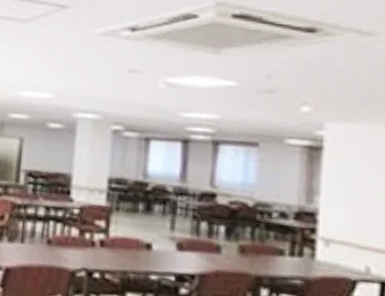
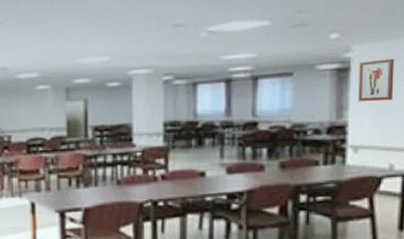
wall art: none [330,142,372,192] -> present [358,58,394,102]

